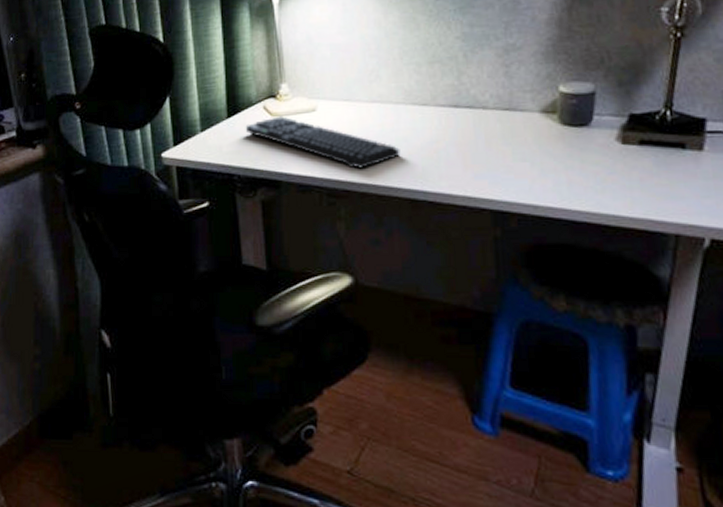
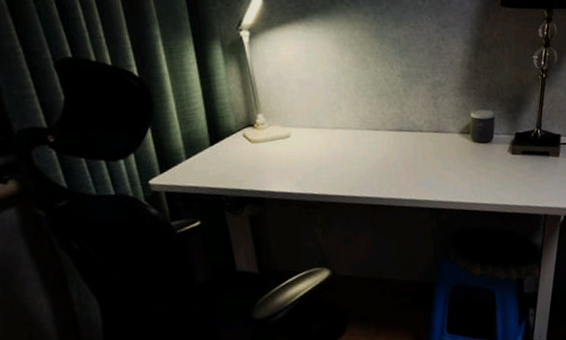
keyboard: present [245,116,400,169] -> none [228,142,361,184]

